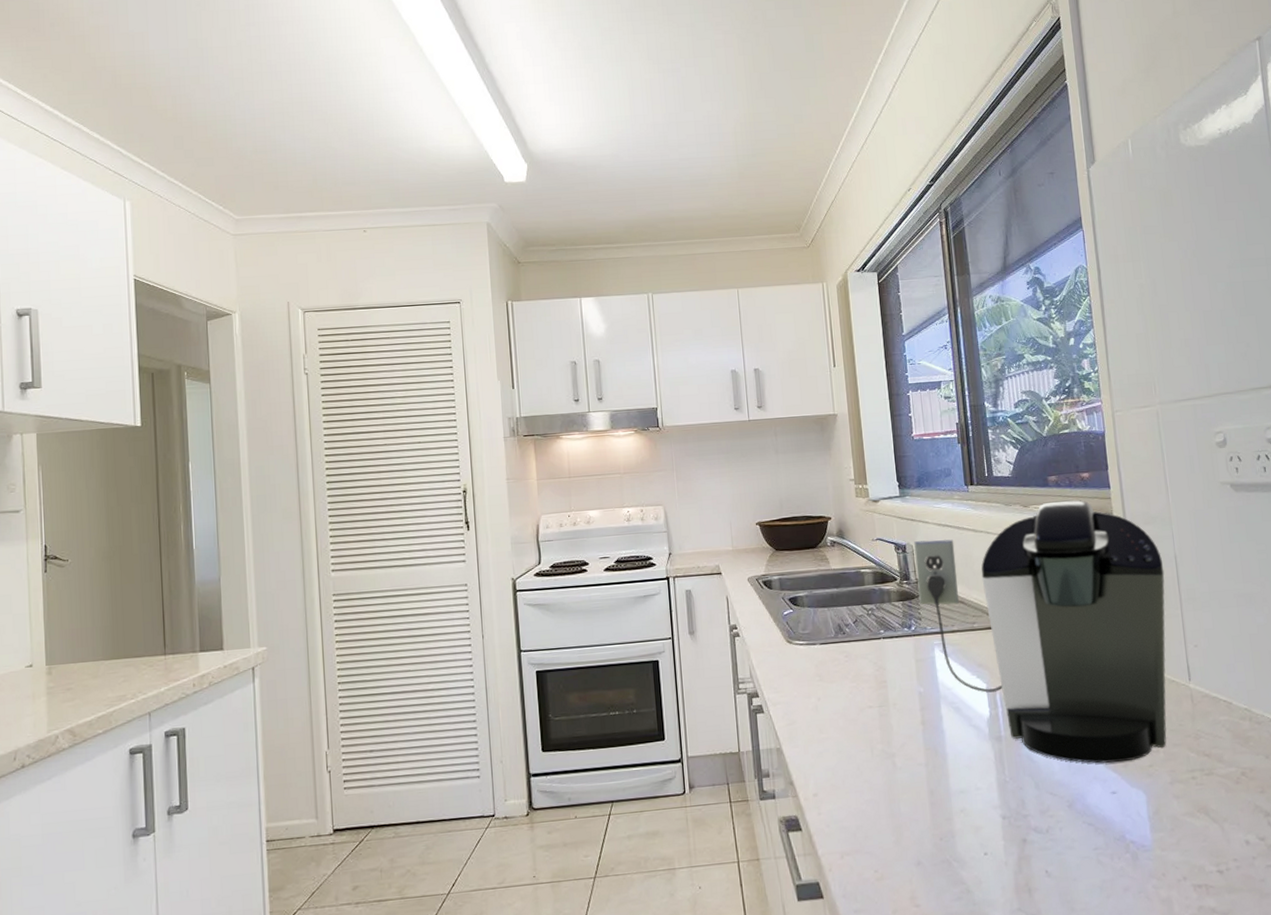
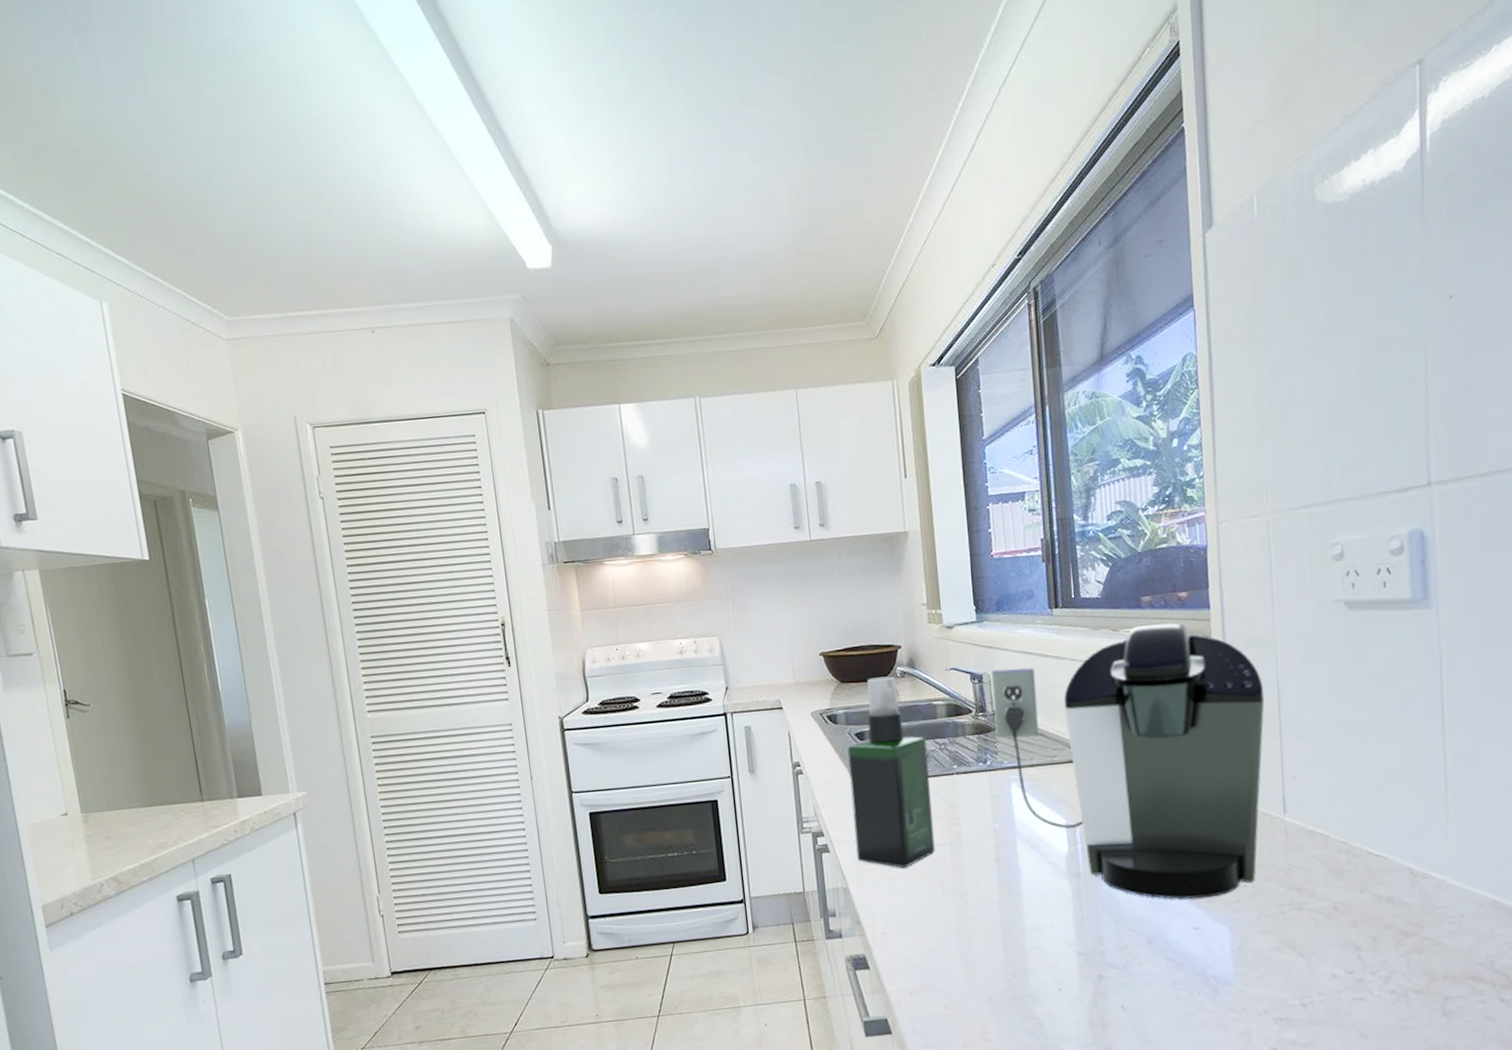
spray bottle: none [781,545,864,730] -> present [847,676,935,868]

